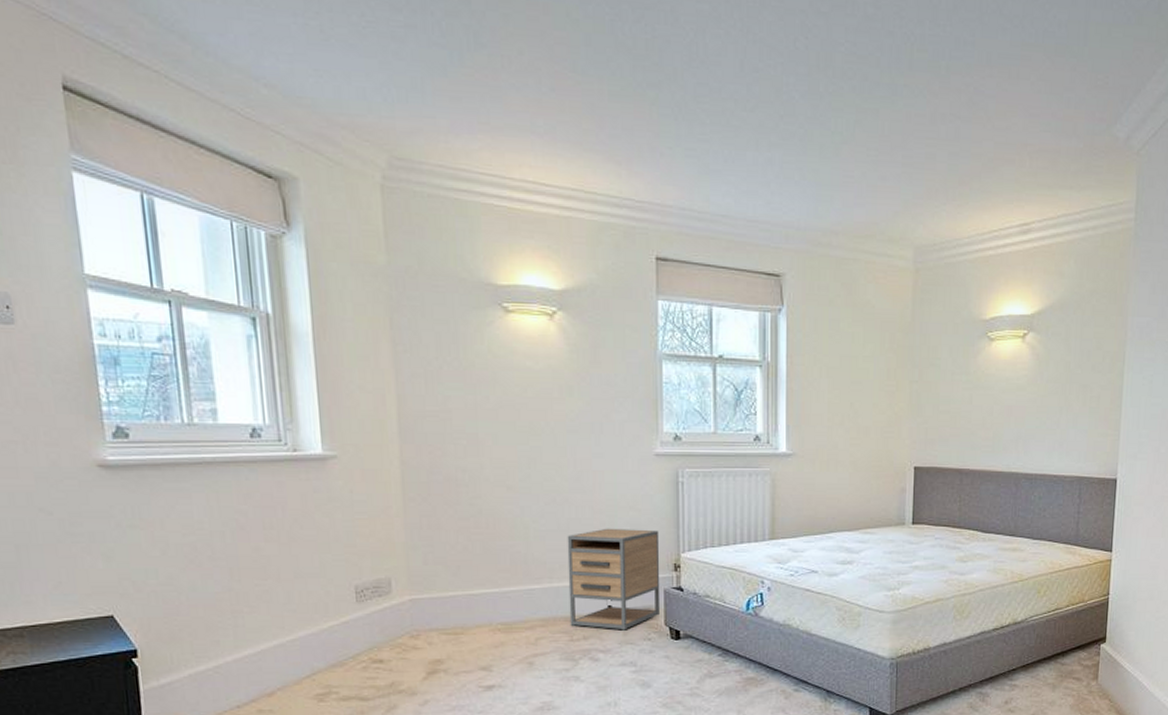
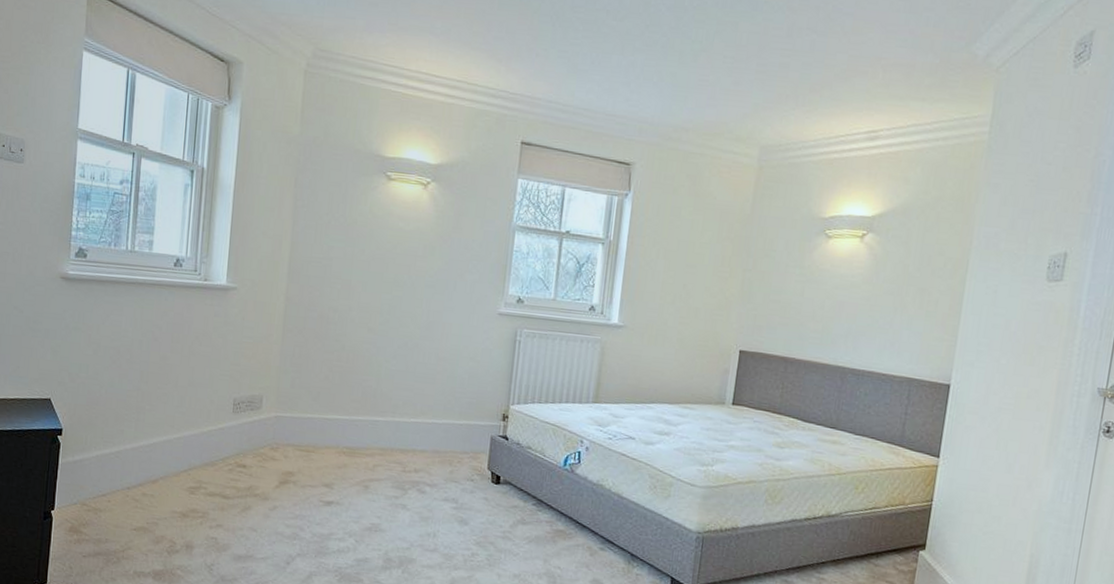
nightstand: present [567,528,661,630] -> none [404,374,494,469]

